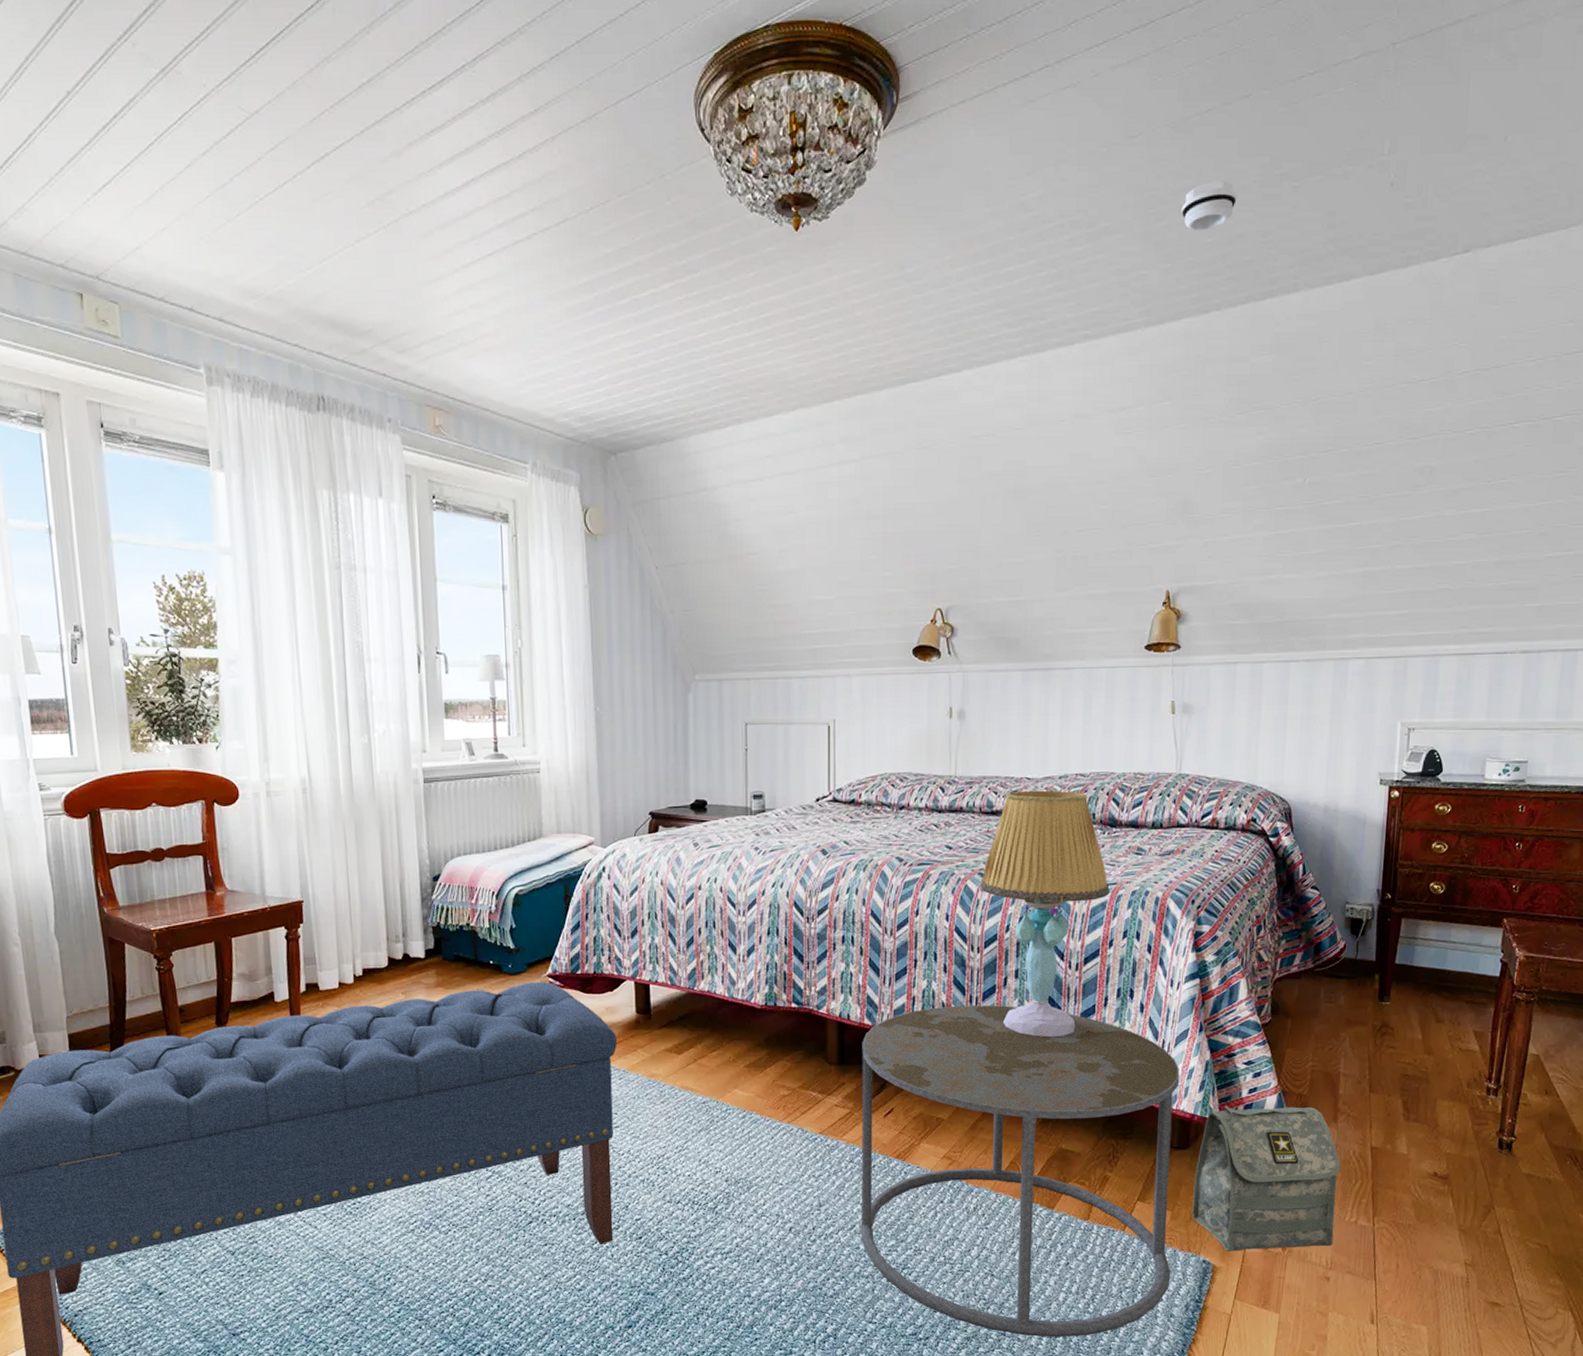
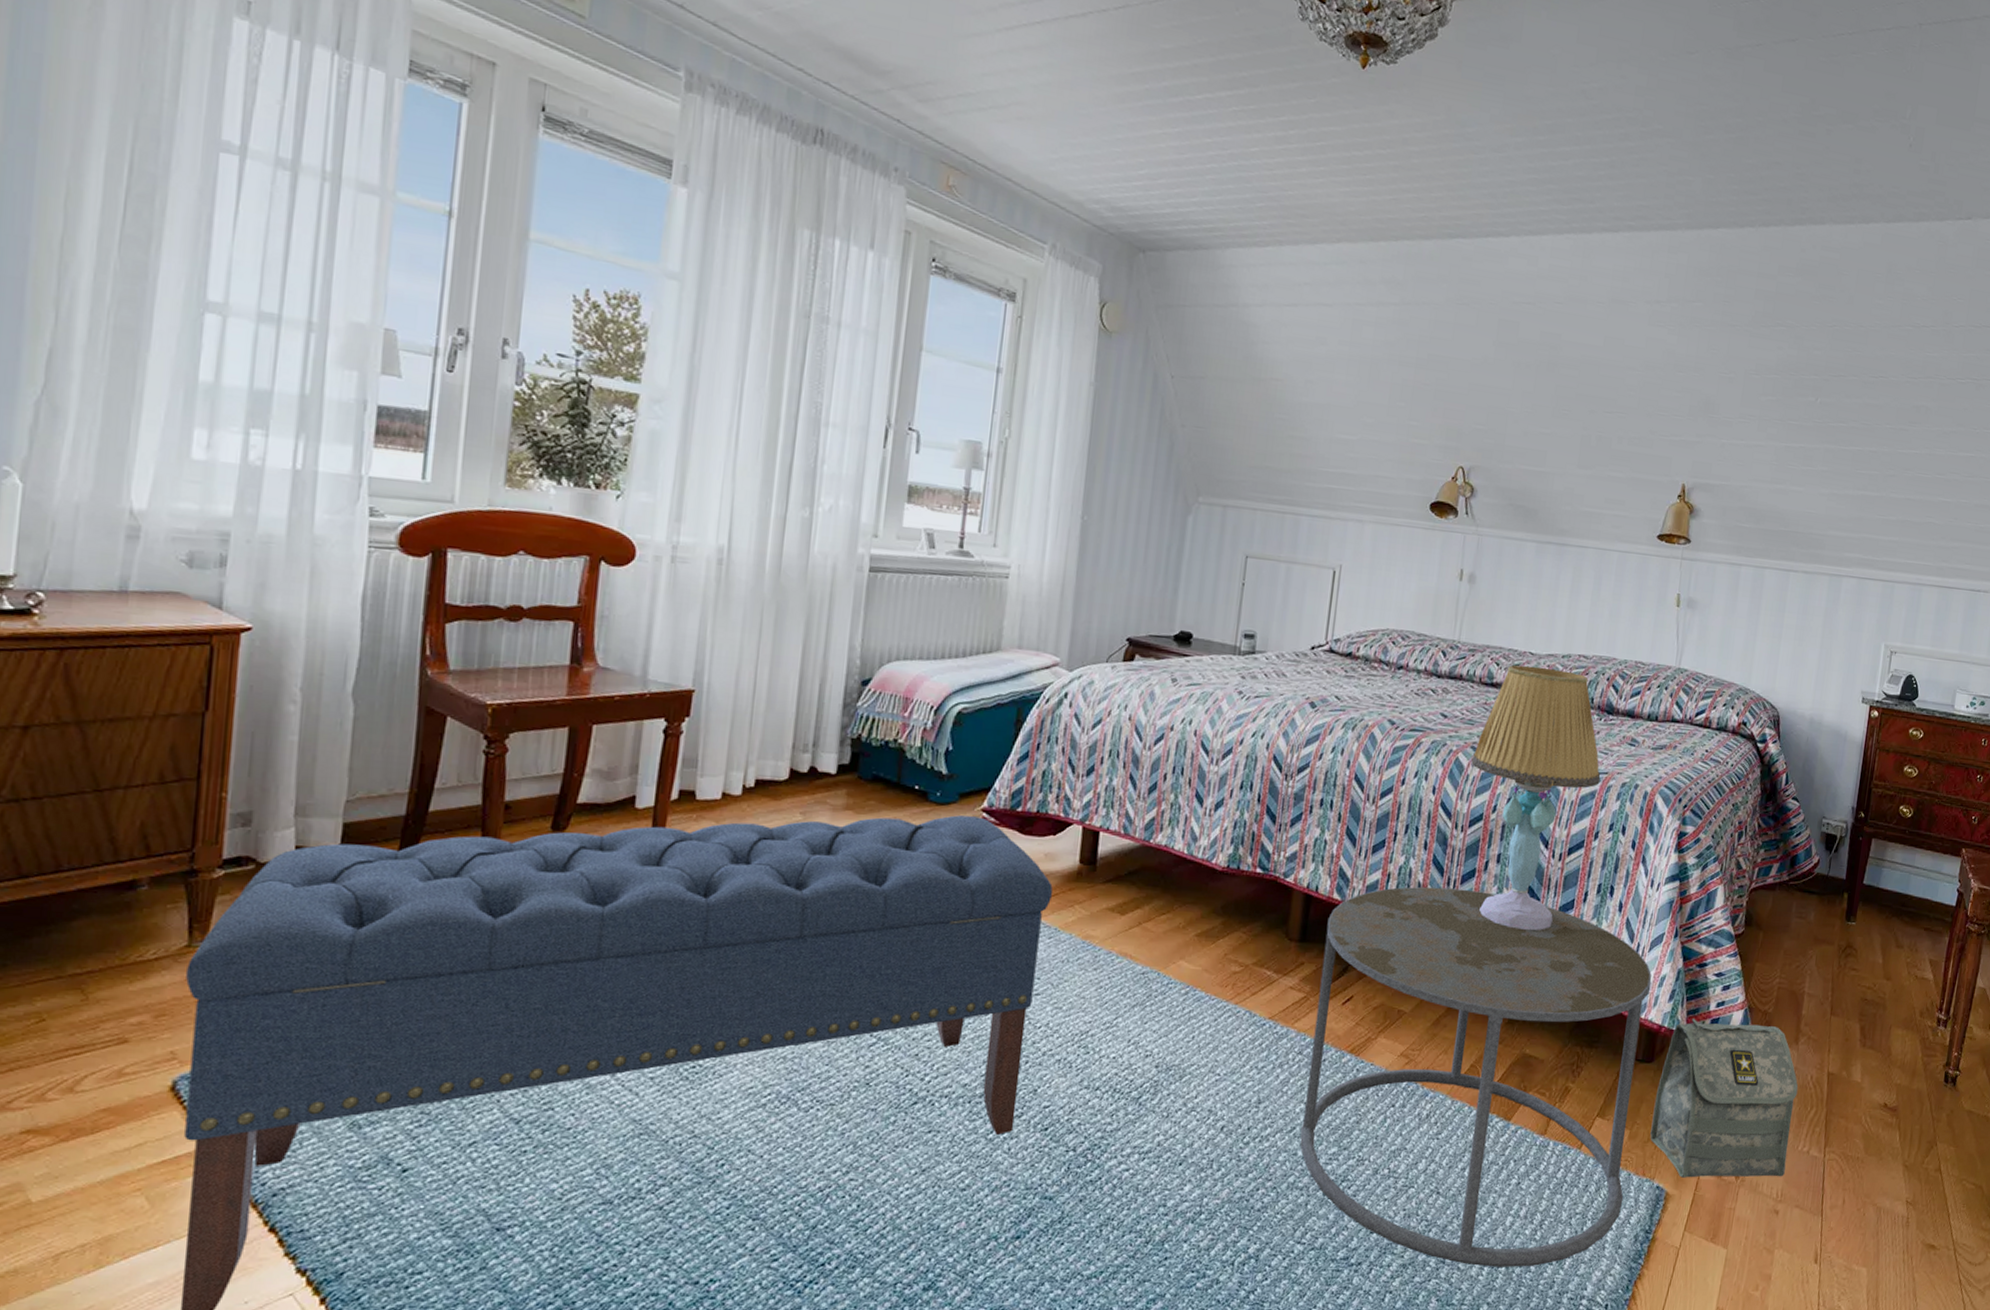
smoke detector: present [1181,180,1237,232] -> none [1727,108,1778,153]

